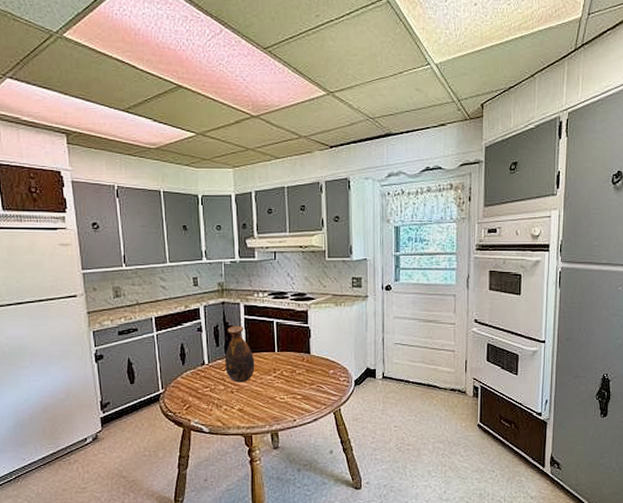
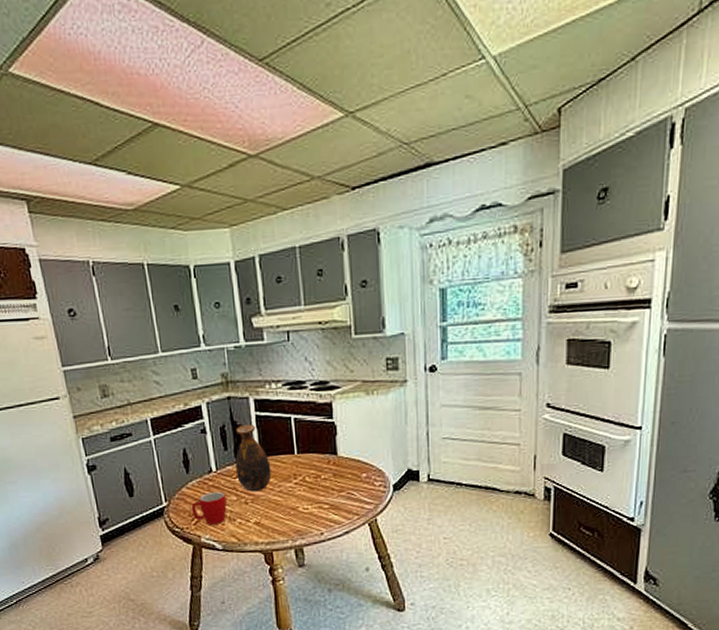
mug: none [184,381,215,410] -> present [191,491,227,525]

